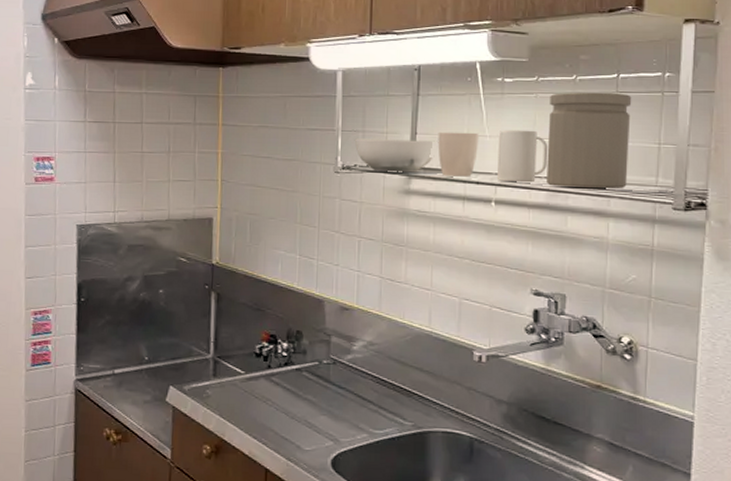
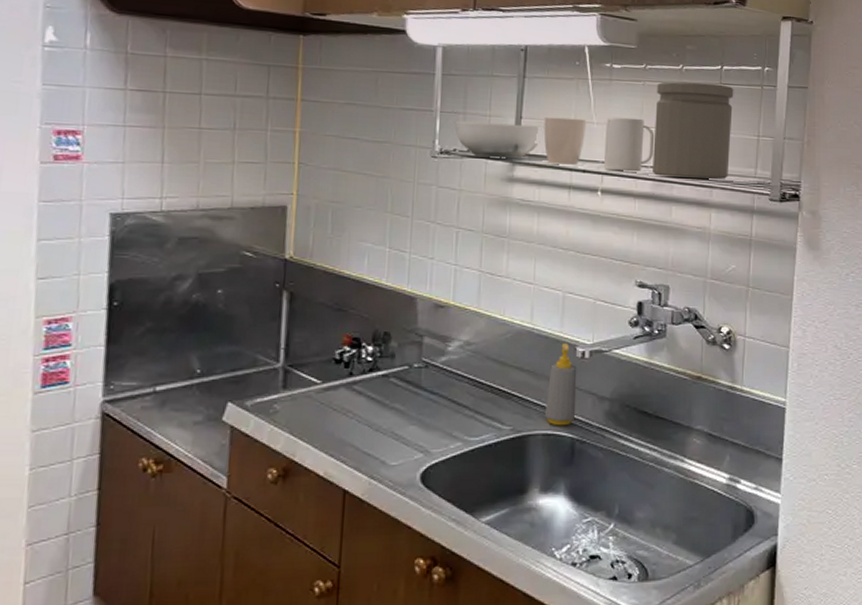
soap bottle: none [443,347,475,426] -> present [544,343,577,426]

